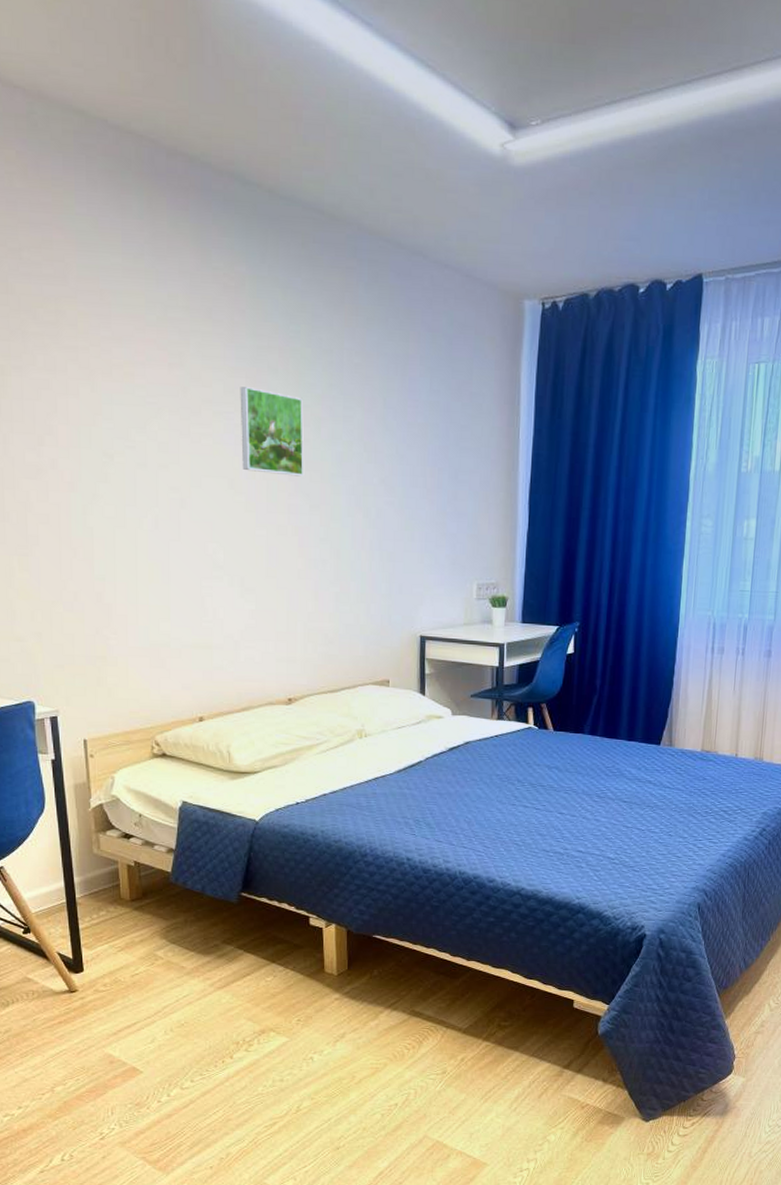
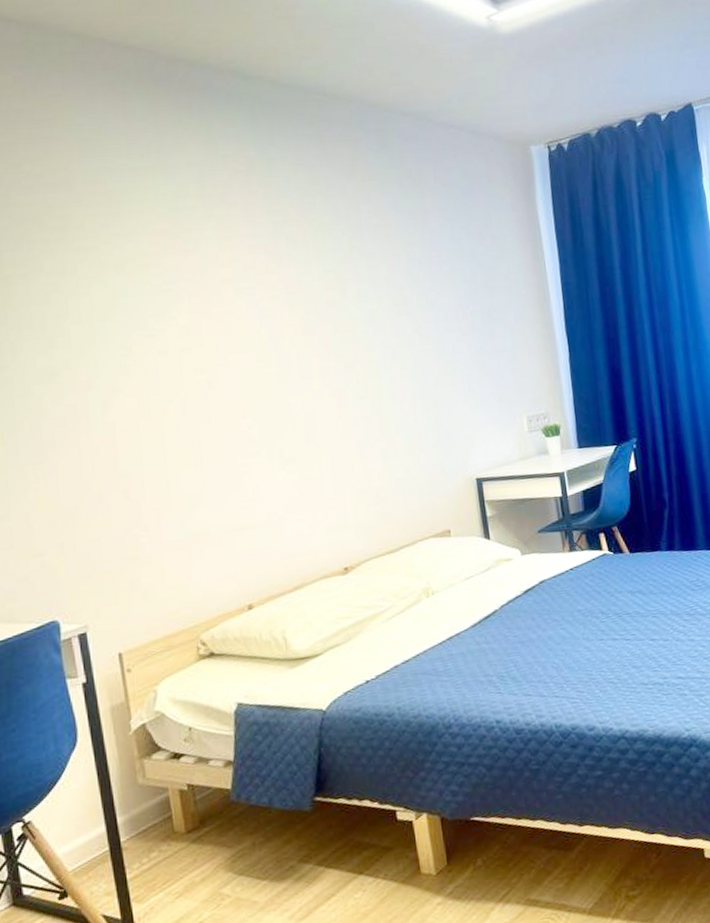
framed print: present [240,386,304,477] -> none [259,260,335,342]

